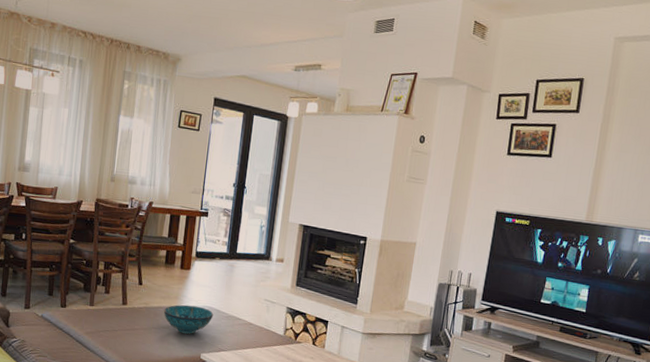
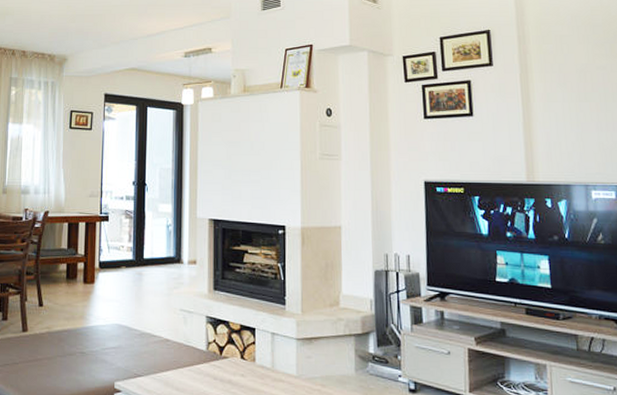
decorative bowl: present [163,305,214,334] -> none [68,325,125,359]

